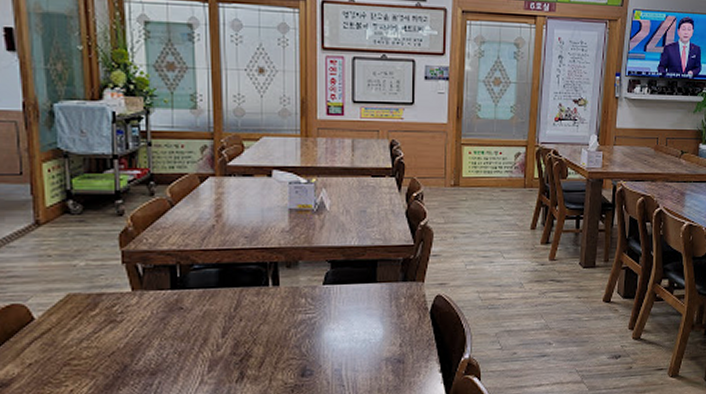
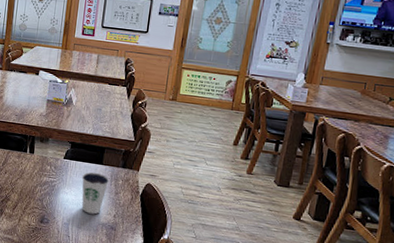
dixie cup: none [350,294,389,350] -> present [81,172,110,215]

